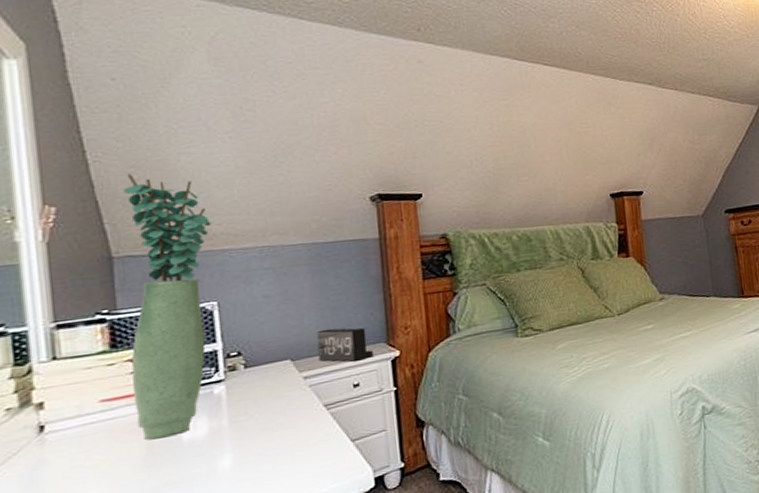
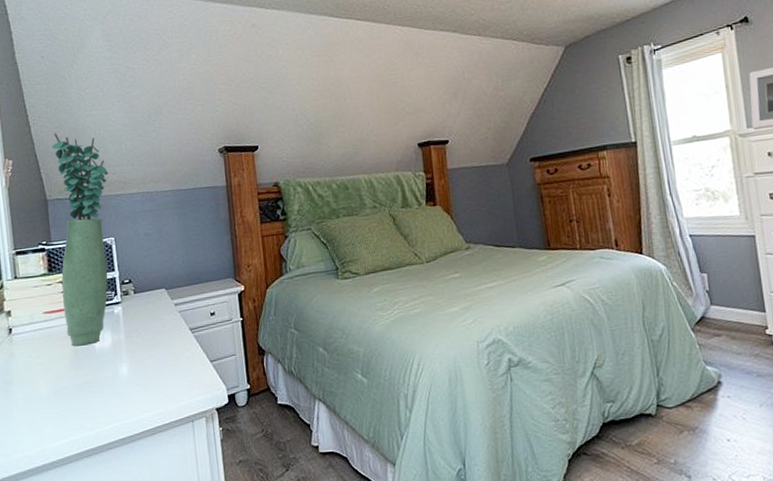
alarm clock: present [316,327,373,362] -> none [182,263,225,294]

